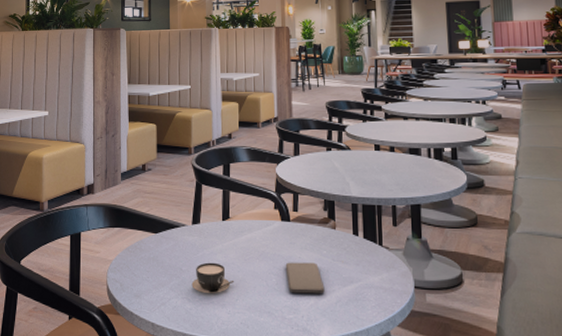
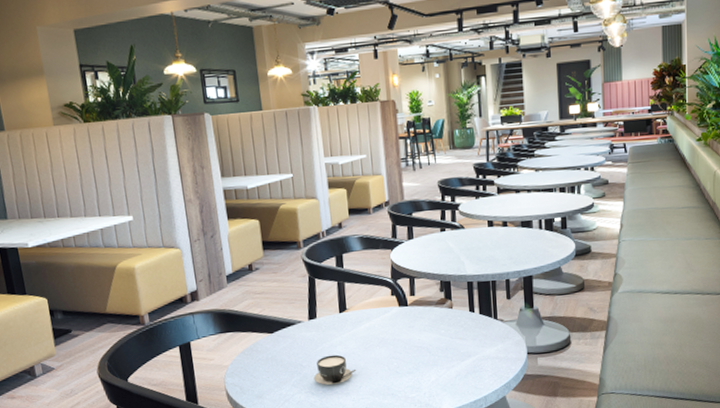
smartphone: present [285,262,325,294] -> none [405,342,445,374]

